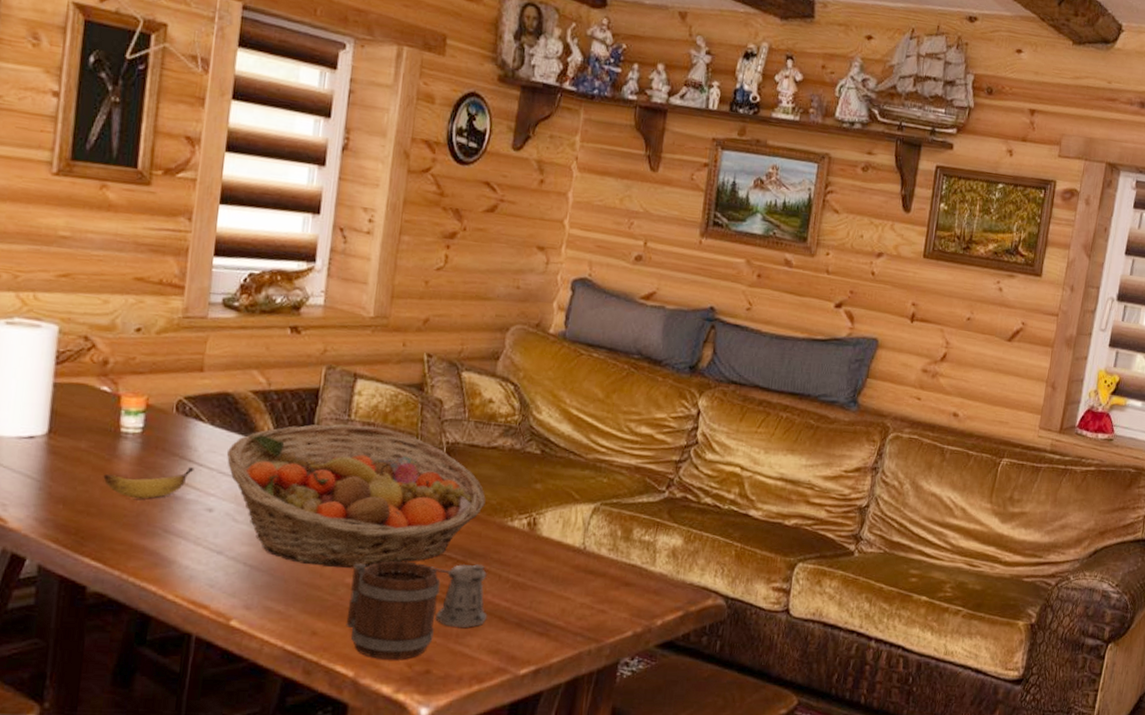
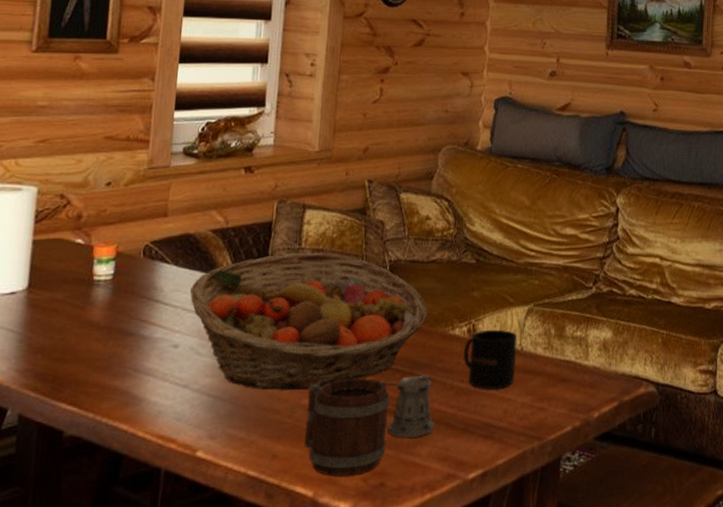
banana: present [103,467,195,499] -> none [78,307,161,342]
mug: none [521,524,581,587] -> present [464,329,518,389]

